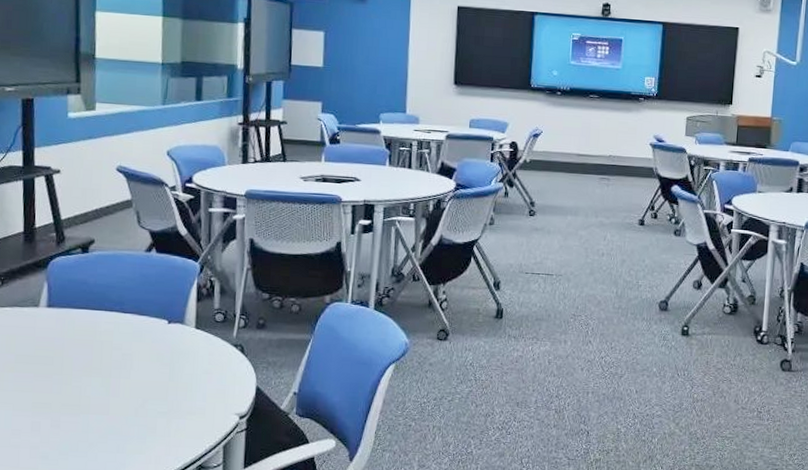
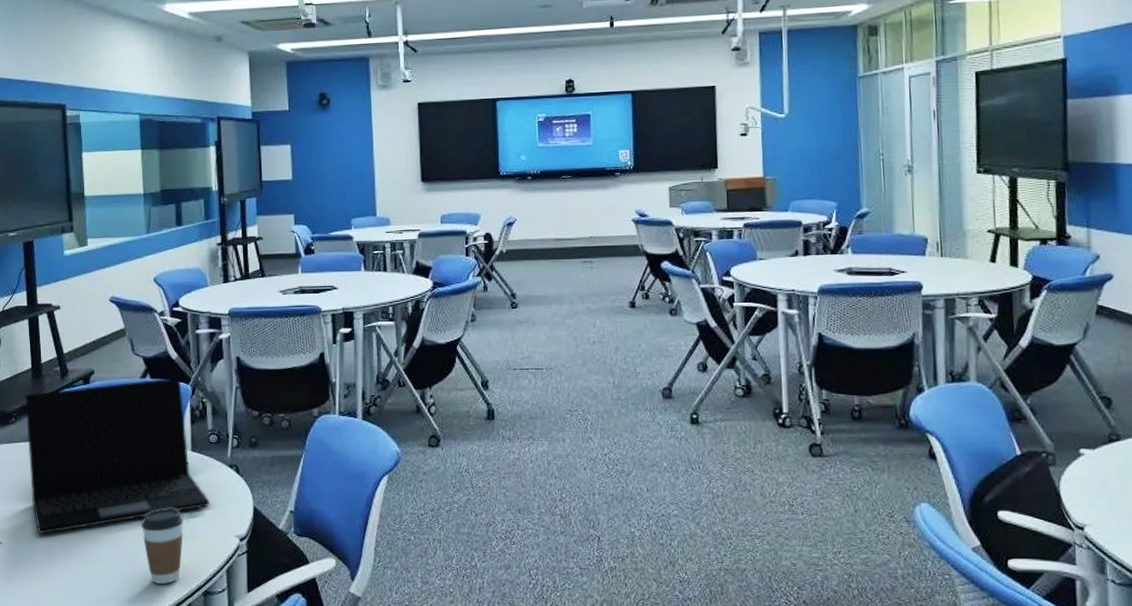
laptop: none [13,253,211,403] -> present [24,377,210,535]
coffee cup: none [135,383,181,457] -> present [141,509,183,584]

